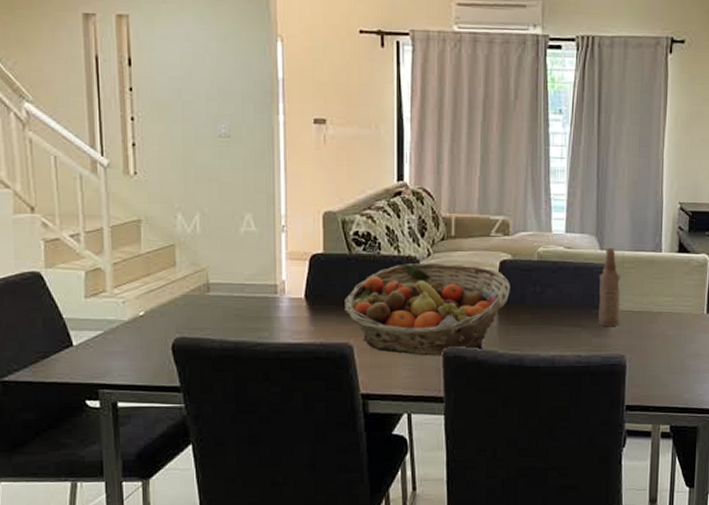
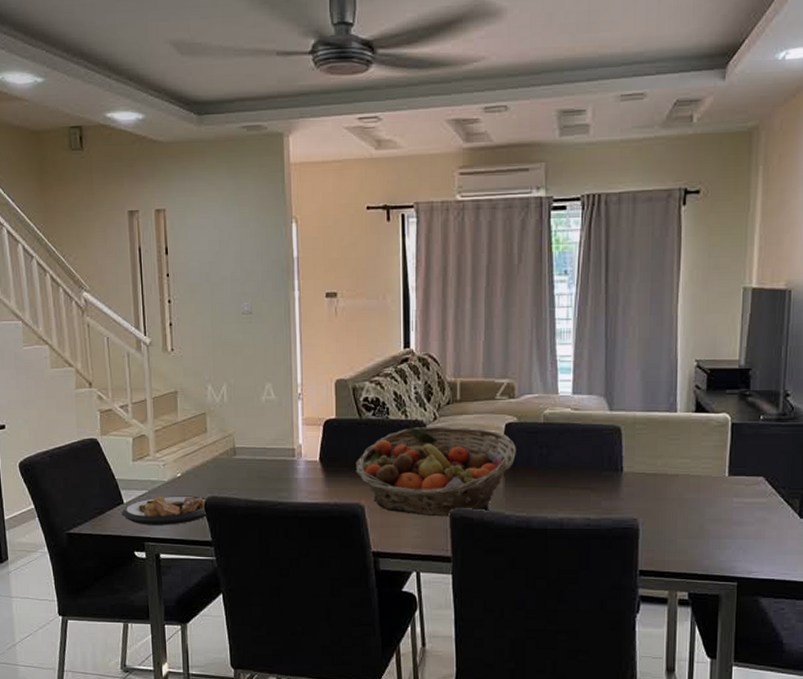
plate: none [70,336,176,370] -> present [121,496,208,525]
bottle: present [598,247,621,326] -> none [608,408,632,489]

